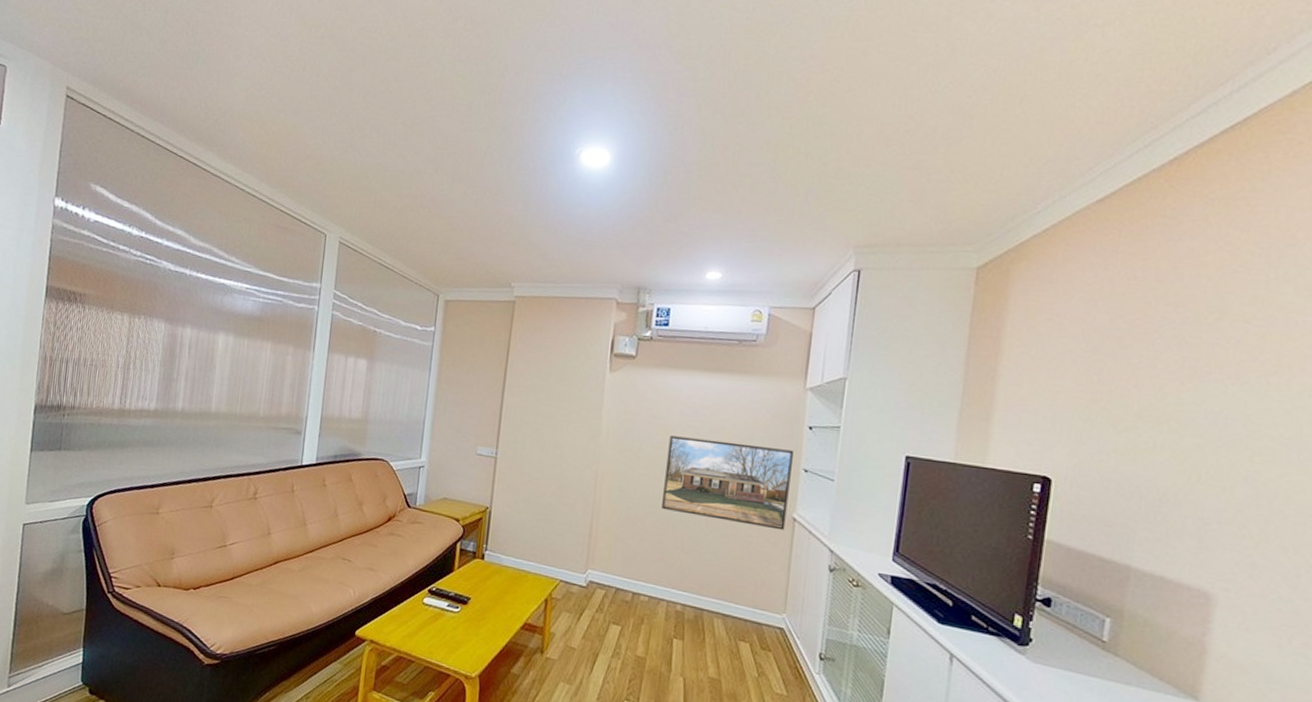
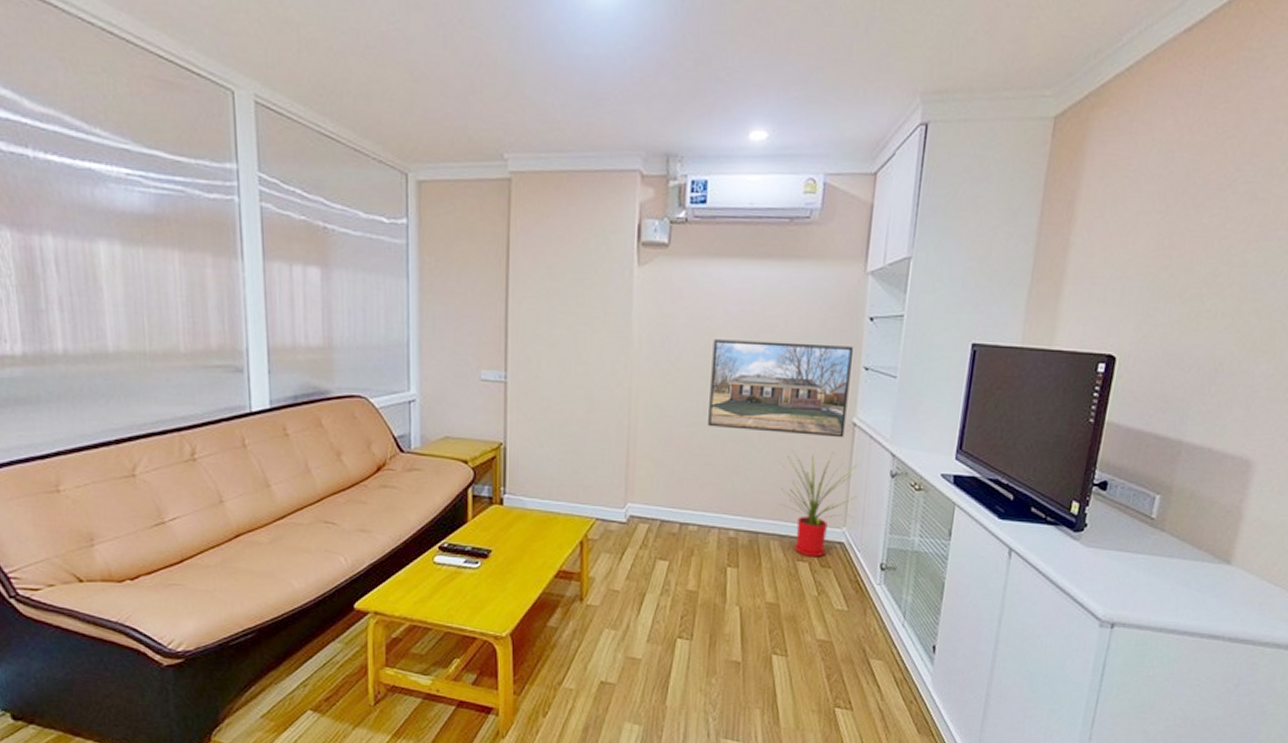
house plant: none [722,537,797,640] -> present [778,450,857,558]

